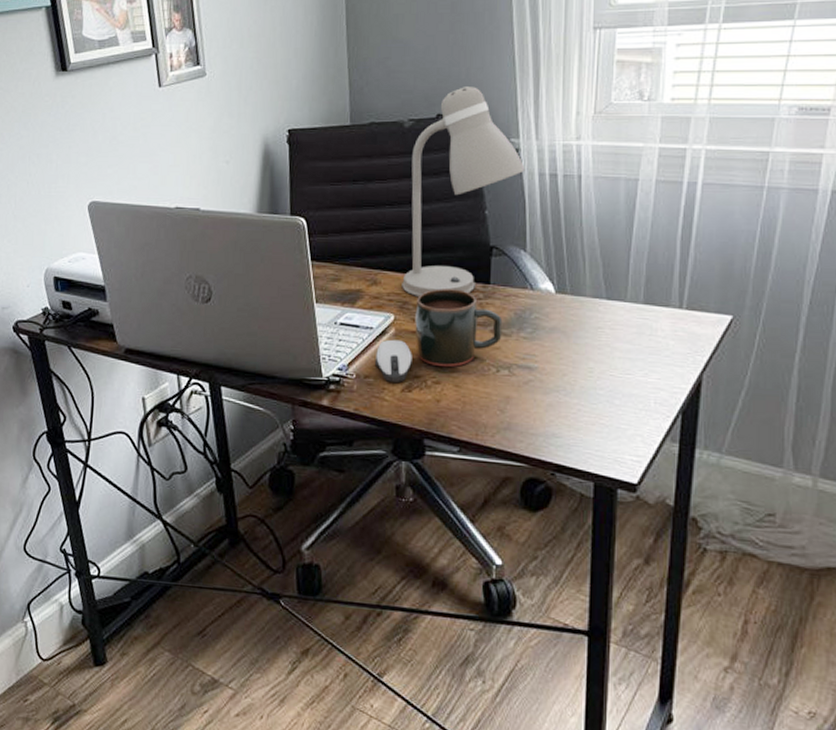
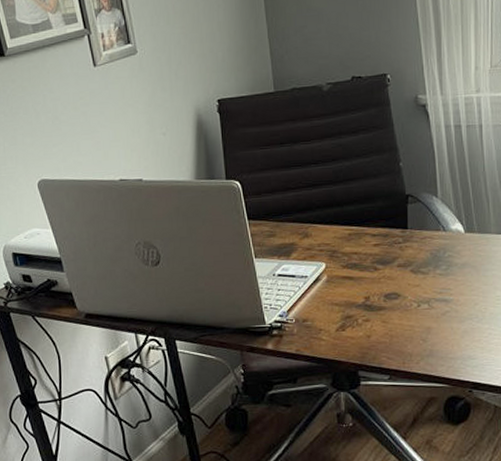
computer mouse: present [374,339,412,383] -> none [311,285,344,324]
desk lamp: present [402,87,525,296] -> none [330,49,433,245]
mug: present [415,289,503,368] -> none [344,236,421,307]

